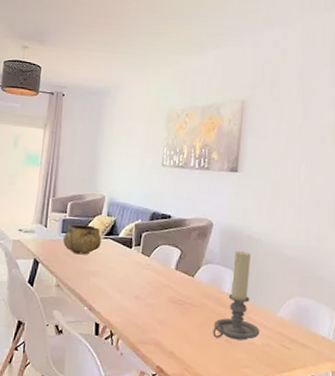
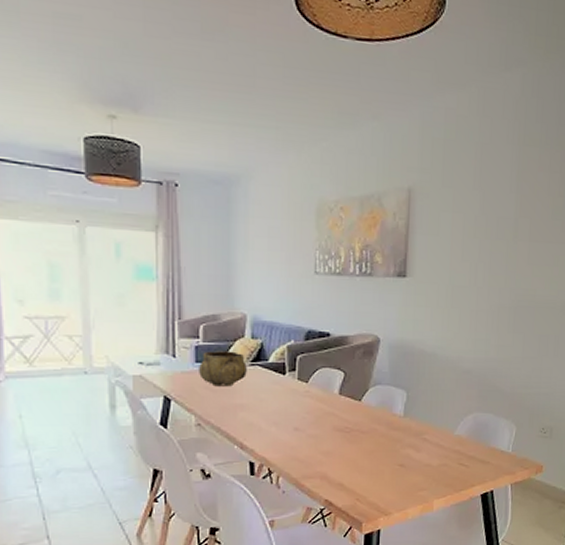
candle holder: present [212,250,260,341] -> none [385,367,436,464]

